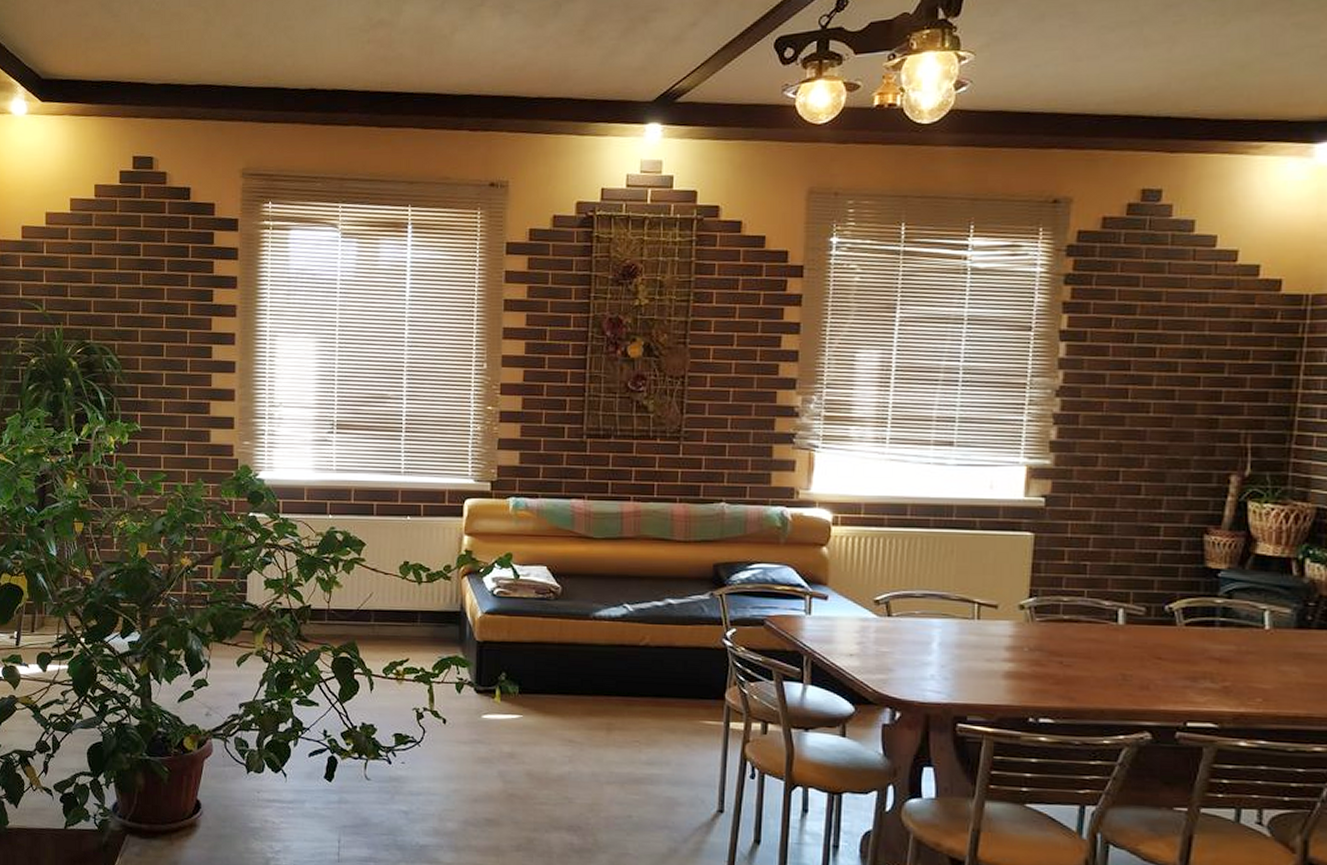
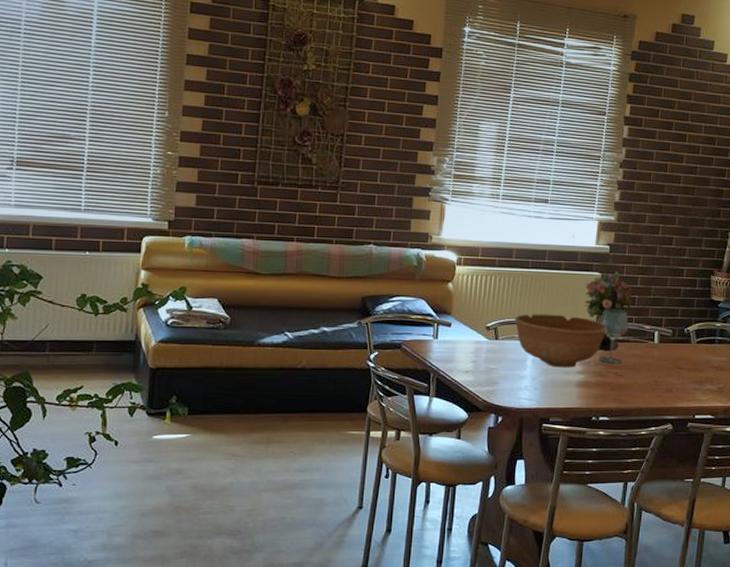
bowl: none [912,585,1045,654] -> present [514,314,607,368]
bouquet: none [1009,530,1080,633] -> present [583,271,632,351]
wine glass: none [1035,578,1078,651] -> present [599,308,629,364]

